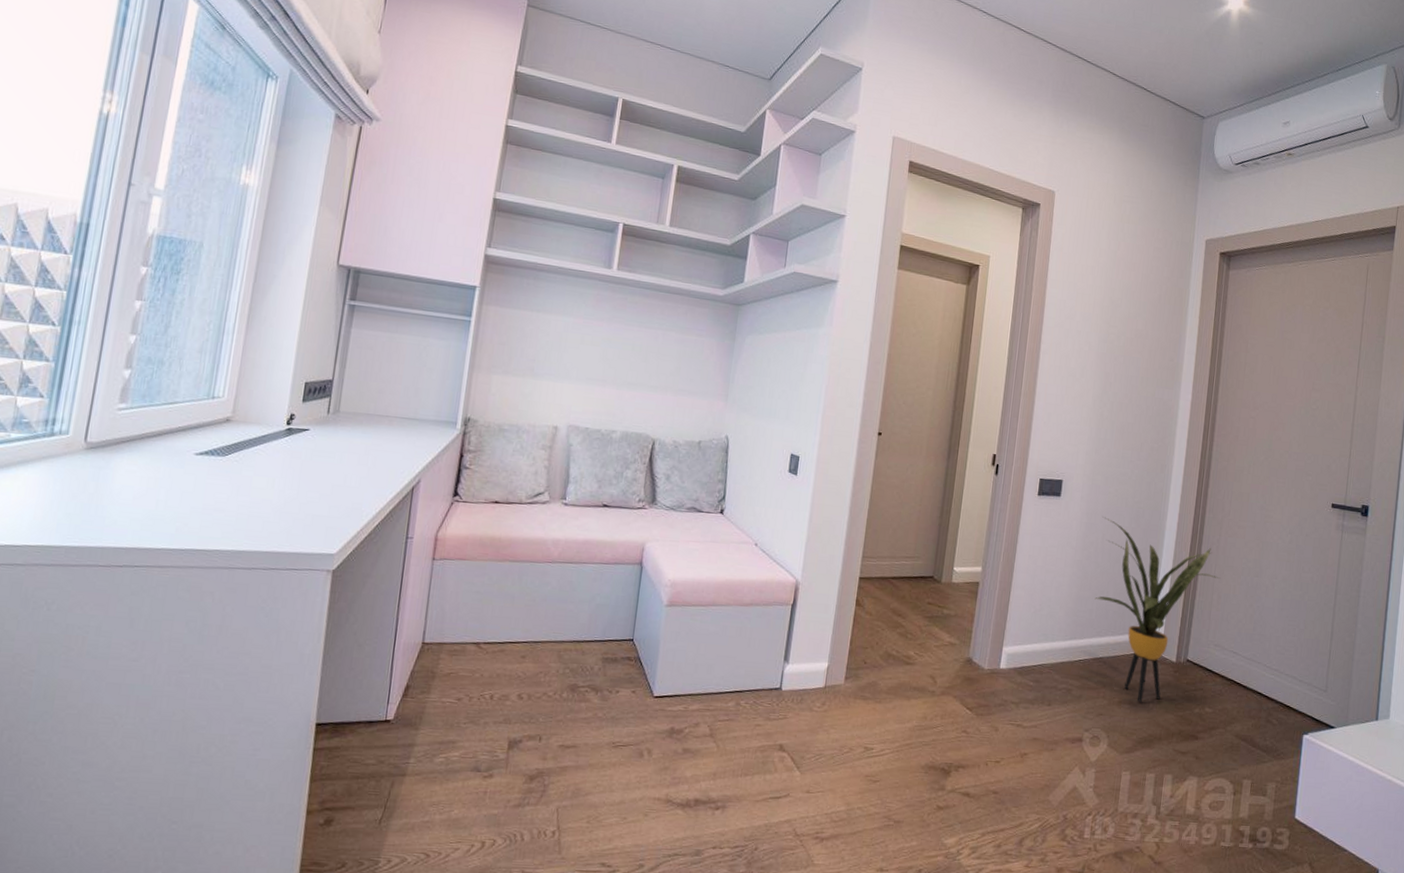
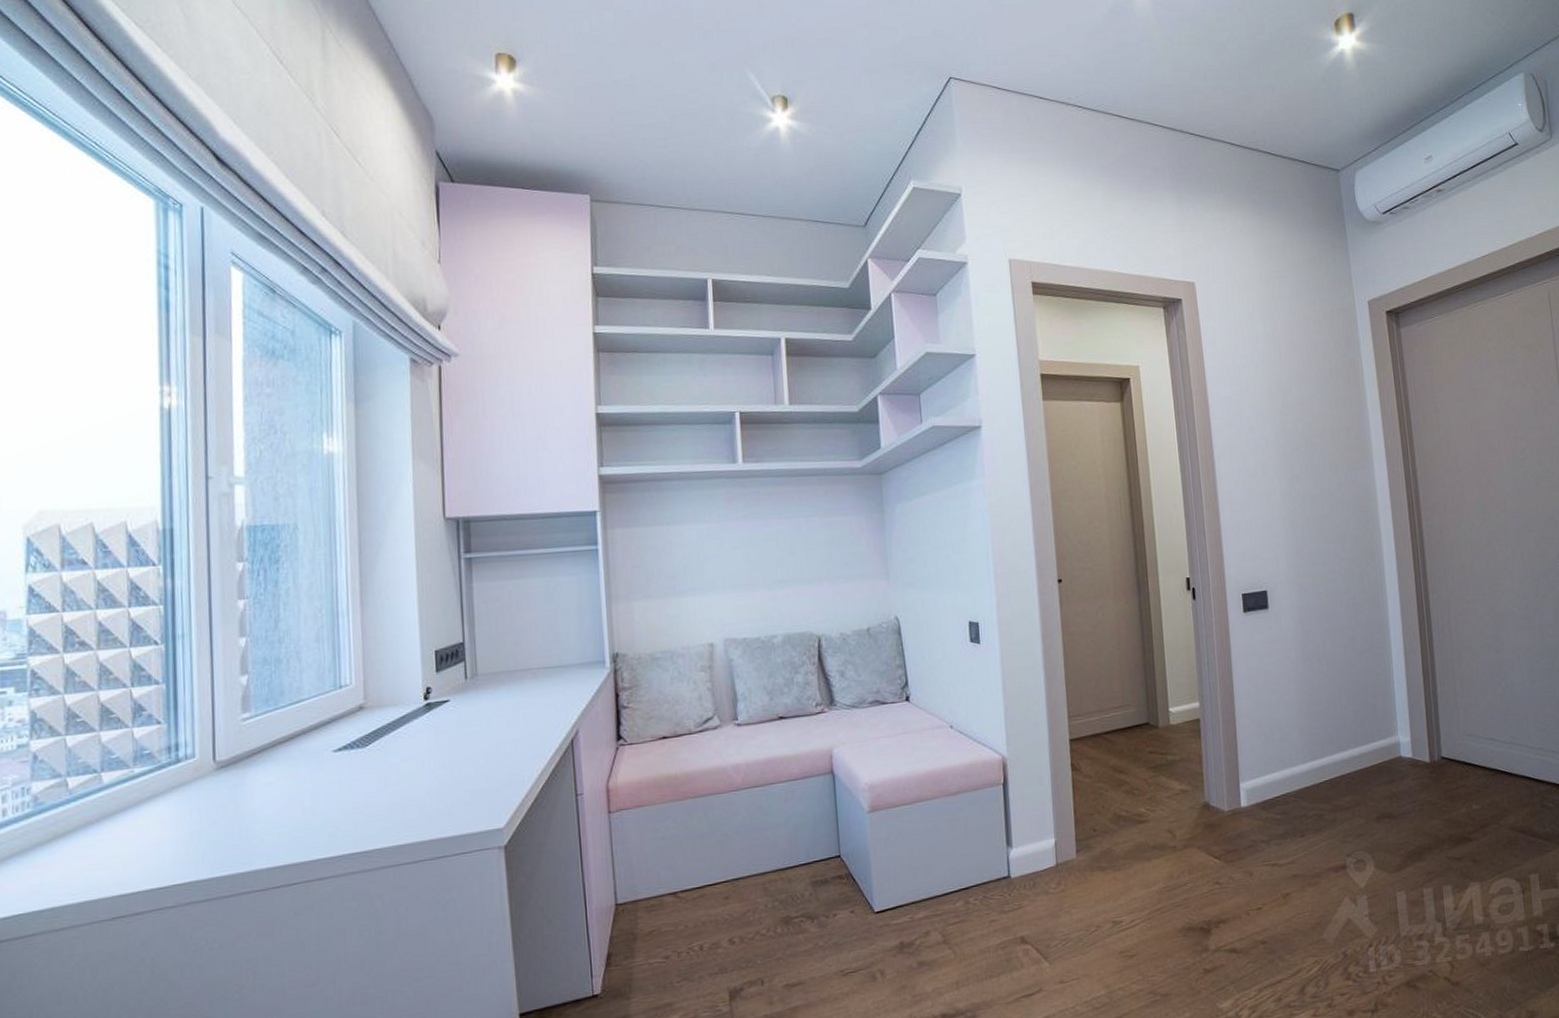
house plant: present [1095,517,1220,702] -> none [1318,621,1459,813]

